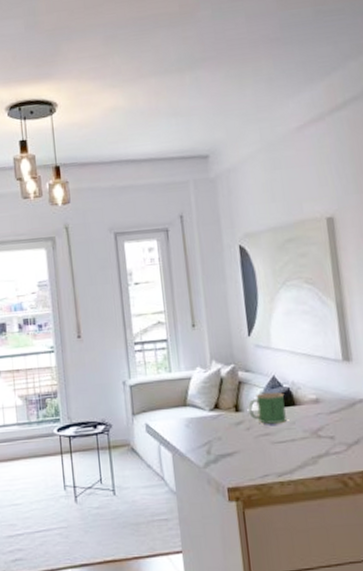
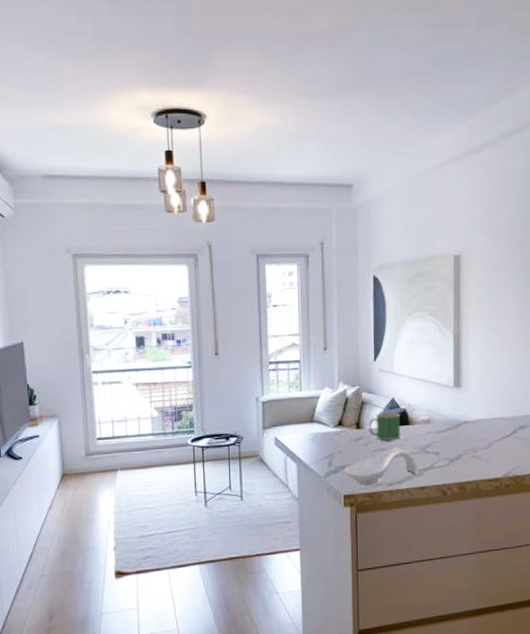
spoon rest: none [225,434,311,475] -> present [344,450,417,484]

